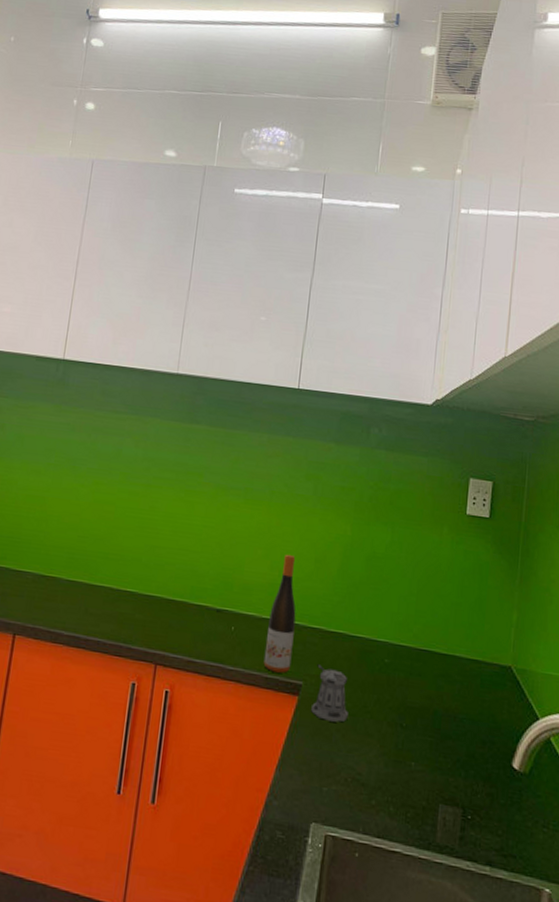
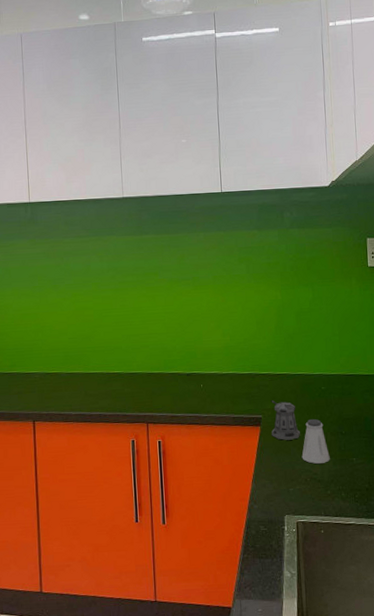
wine bottle: present [263,554,296,673] -> none [228,322,251,412]
saltshaker: none [345,699,382,762] -> present [301,419,330,464]

